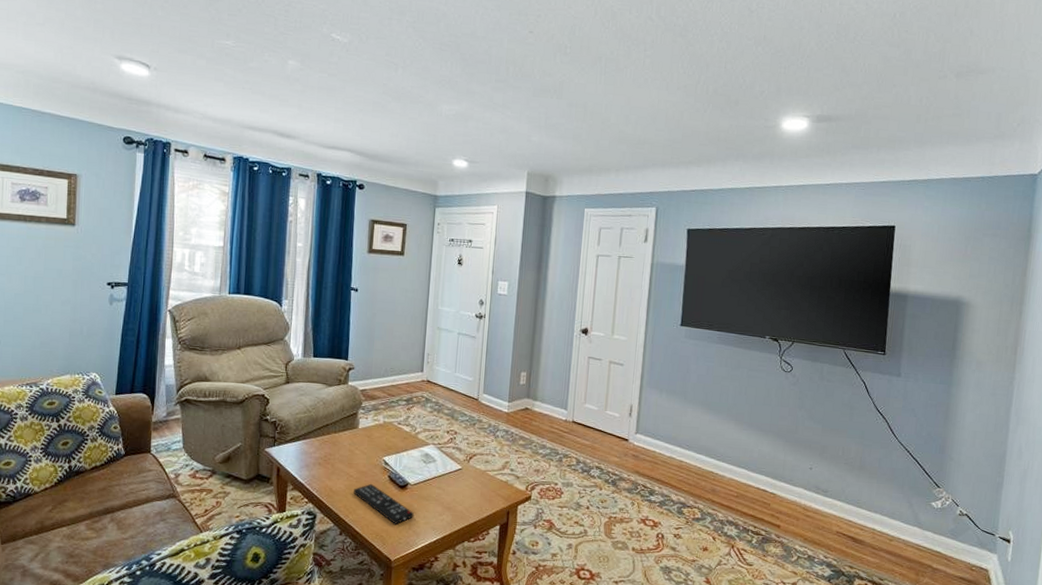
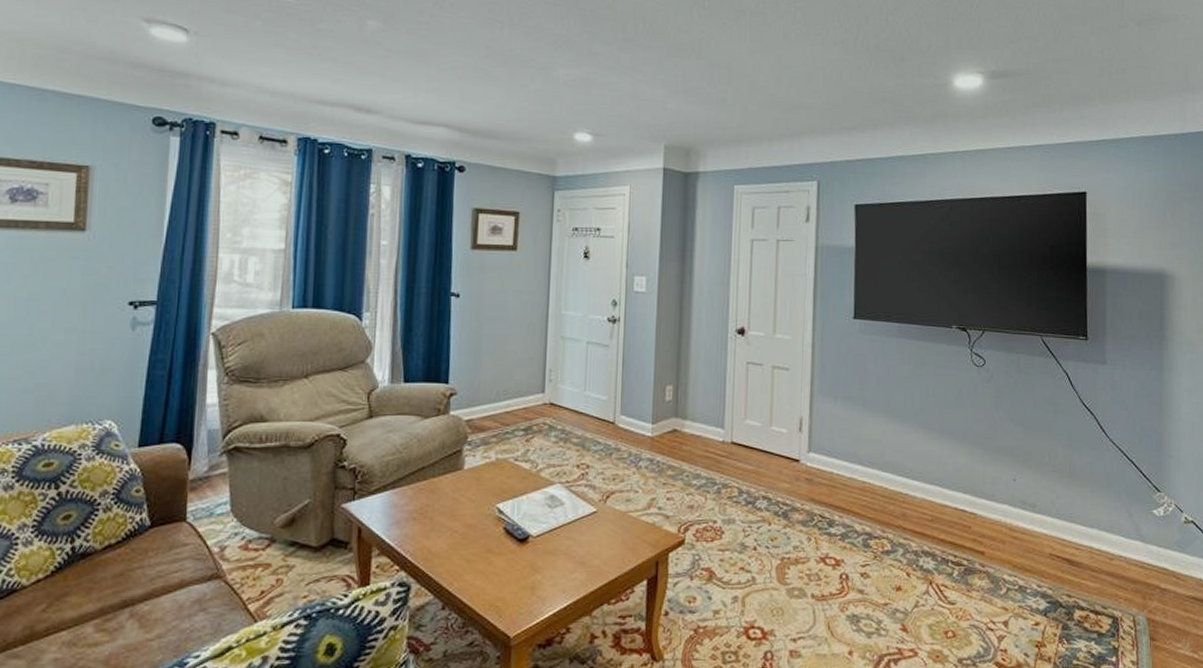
remote control: present [353,483,414,524] -> none [459,539,538,590]

